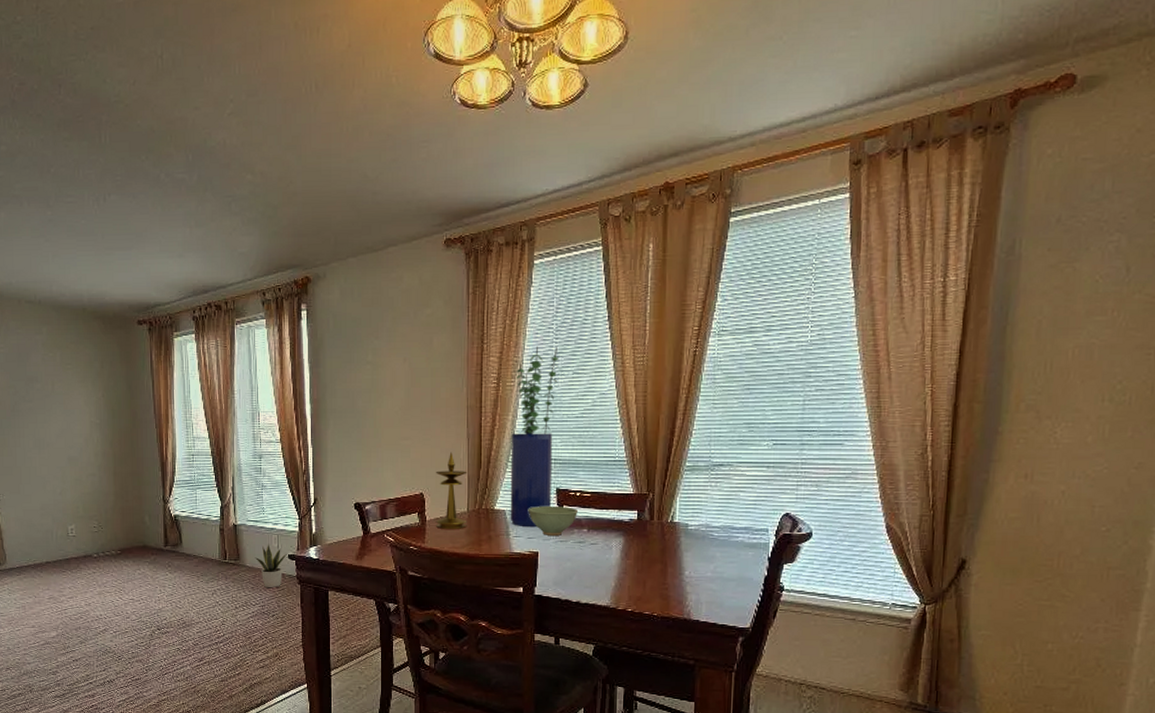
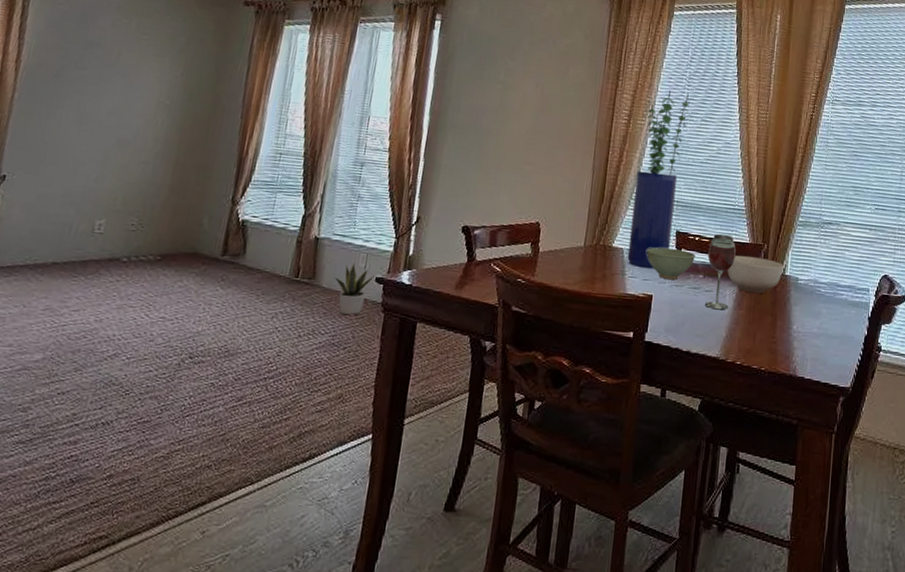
candlestick: present [435,452,468,530] -> none [549,182,589,265]
wineglass: none [590,488,619,561] -> present [704,234,736,310]
bowl: none [612,506,672,543] -> present [727,255,784,294]

